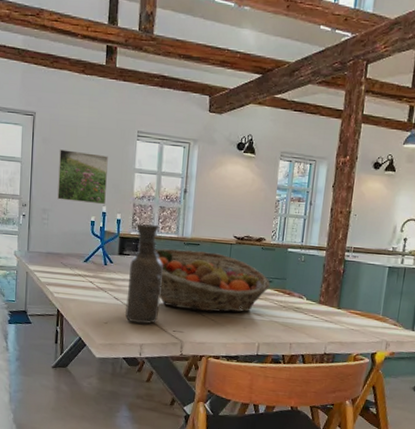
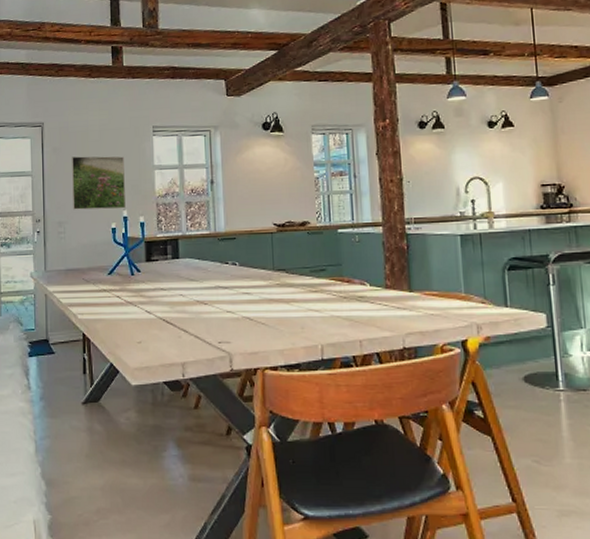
vase: present [124,224,163,324] -> none [159,222,200,339]
fruit basket: present [155,248,271,312] -> none [186,245,325,315]

